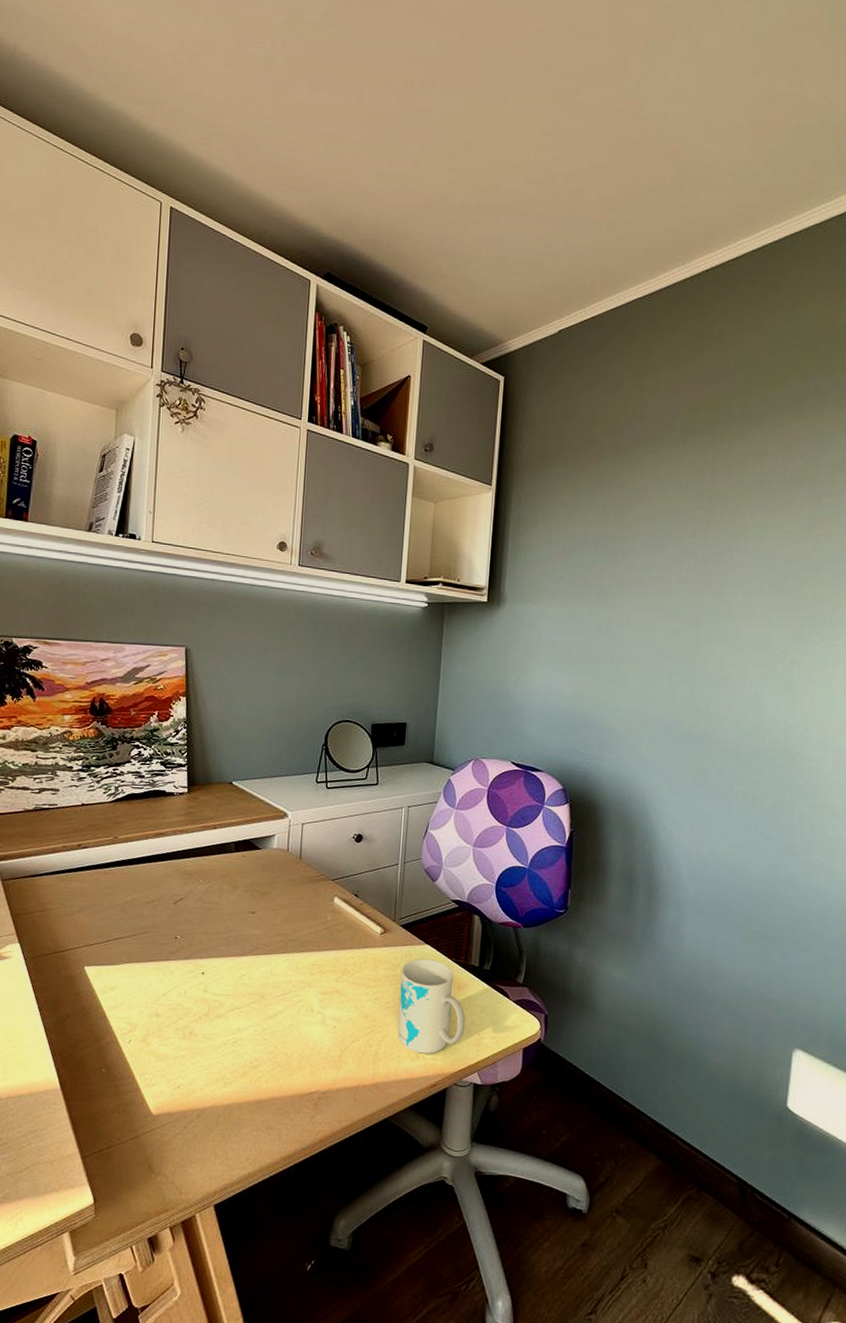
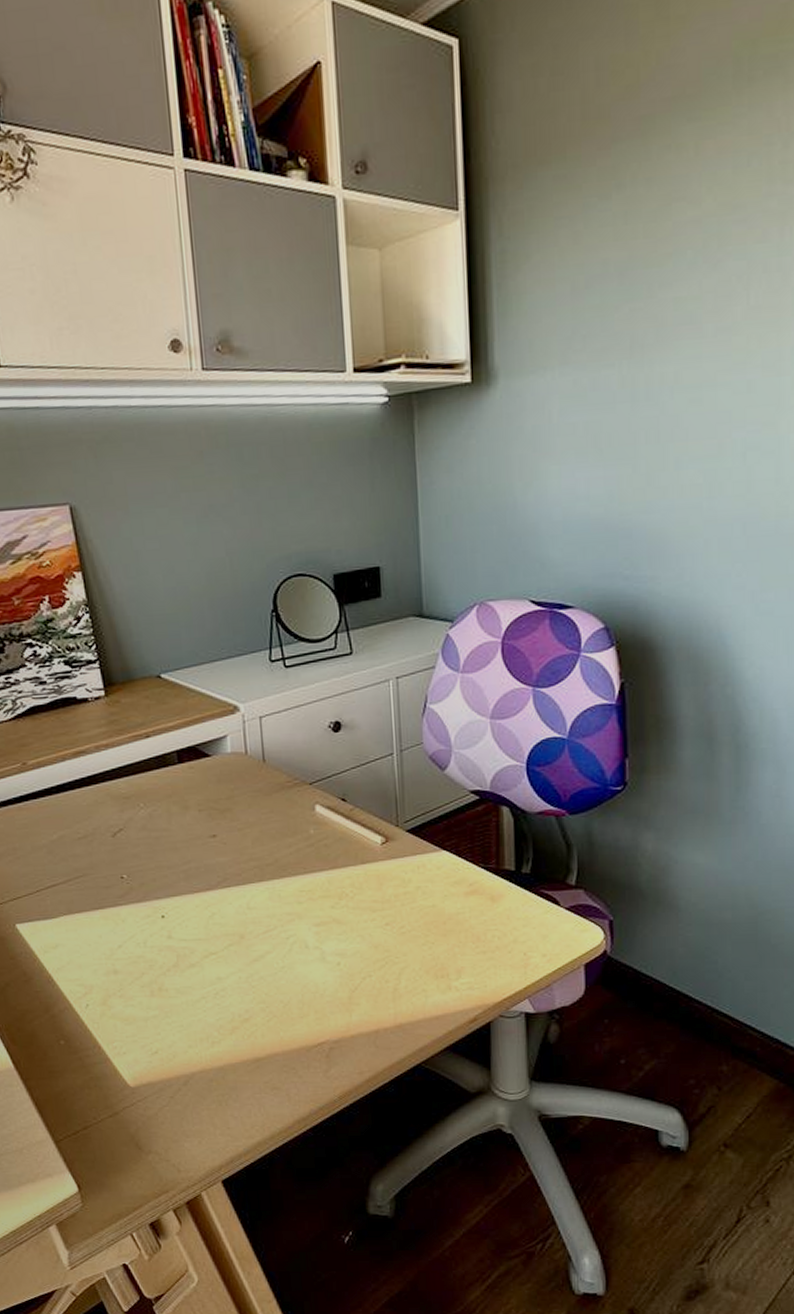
mug: present [397,958,466,1054] -> none [415,868,506,984]

